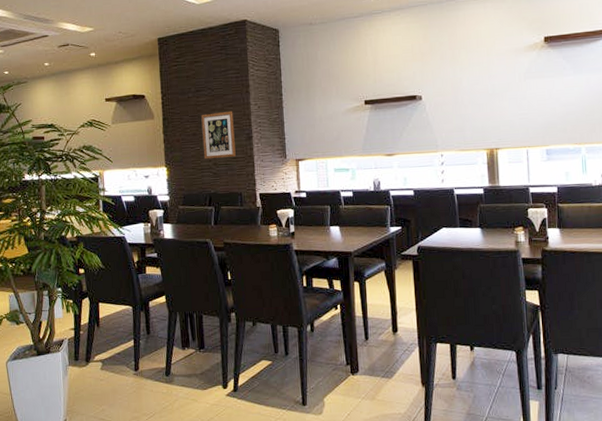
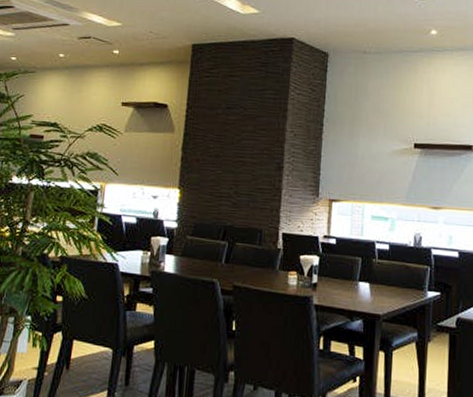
wall art: present [201,111,236,160] -> none [224,134,265,187]

